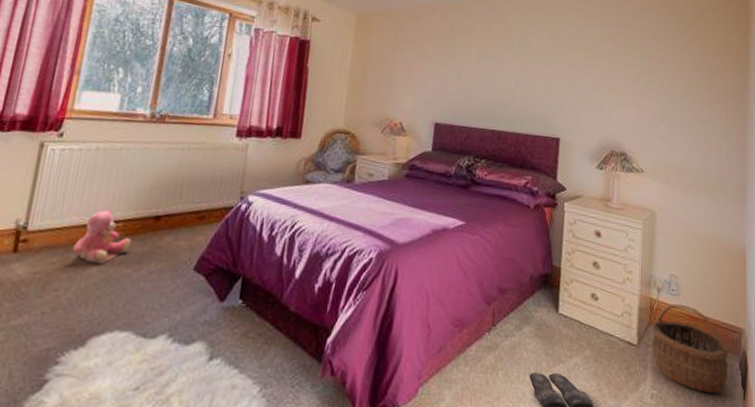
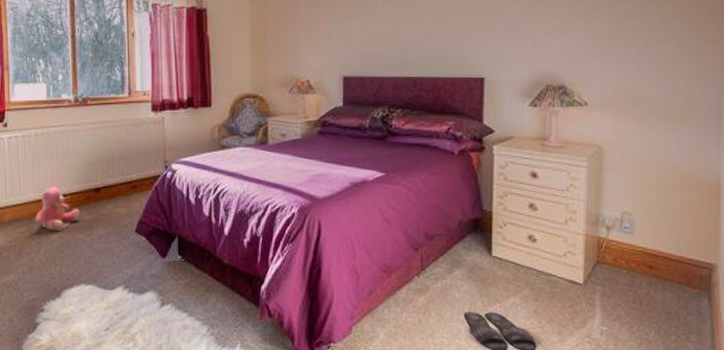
wicker basket: present [651,304,729,393] -> none [600,242,696,329]

